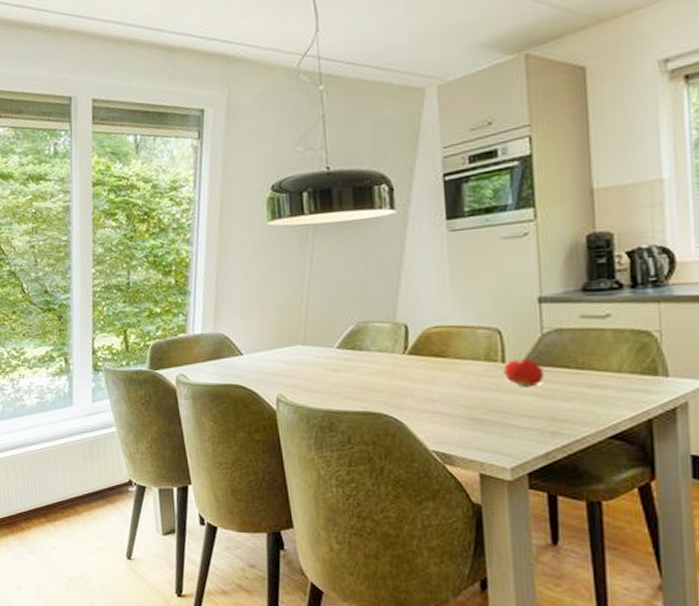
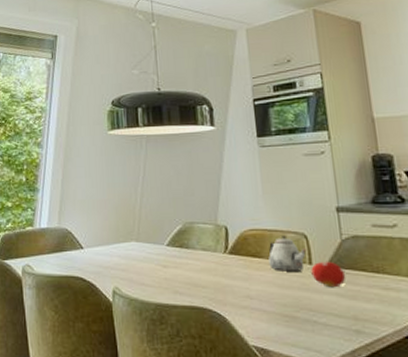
teapot: none [455,332,501,372] -> present [269,236,307,271]

